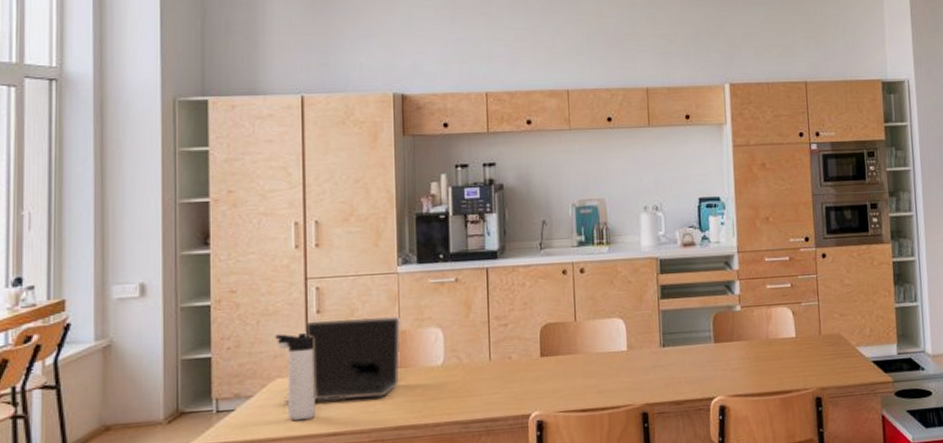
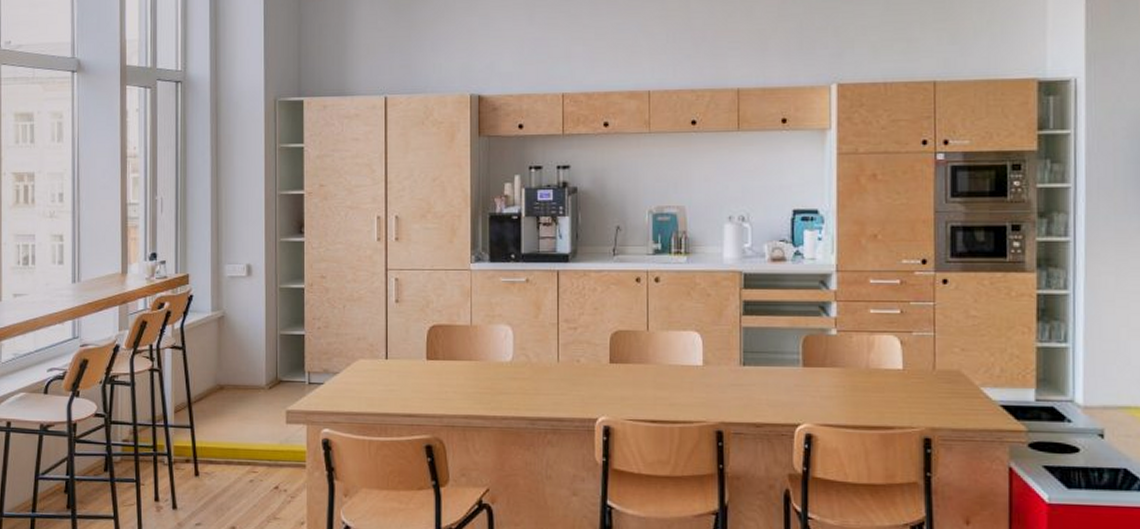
thermos bottle: present [275,332,316,421] -> none [359,319,393,400]
laptop: present [282,316,400,404] -> none [364,309,472,386]

